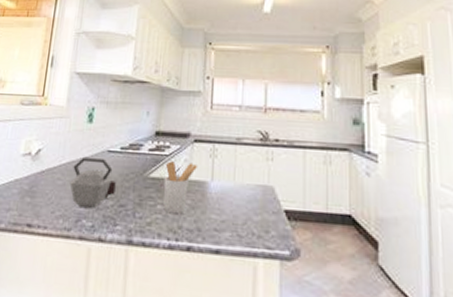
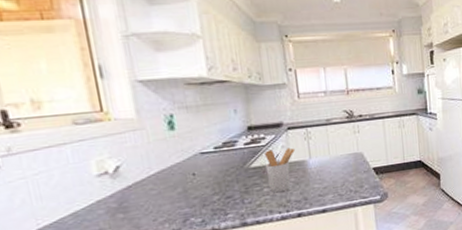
kettle: present [69,158,116,208] -> none [165,161,219,209]

